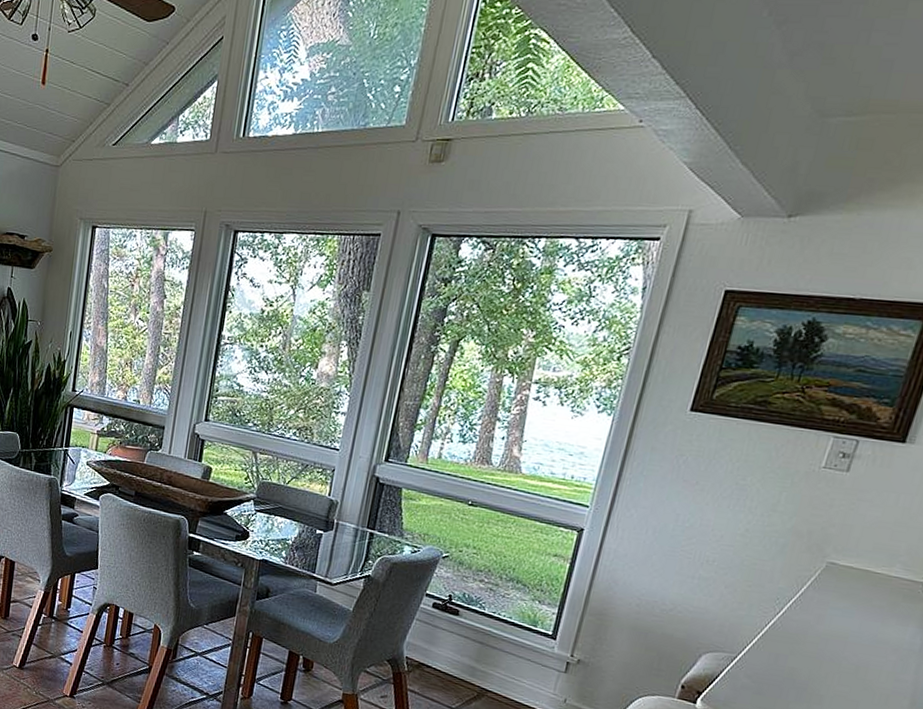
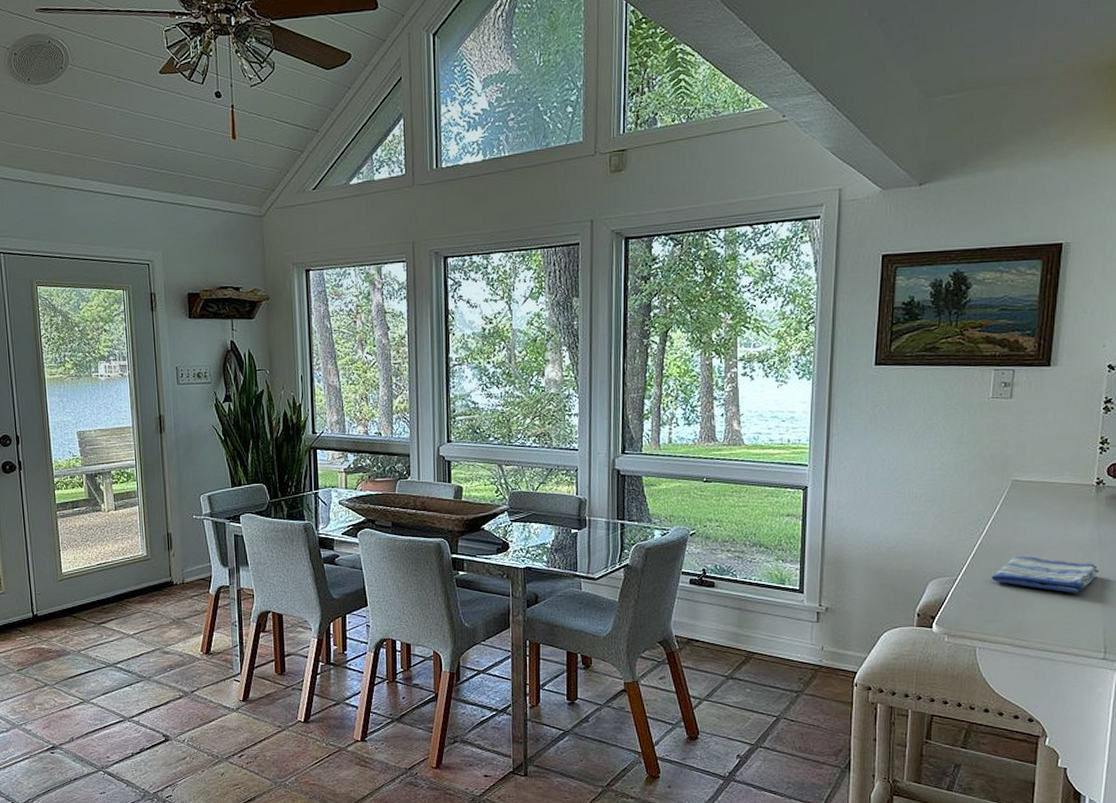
dish towel: none [778,645,914,700] -> present [991,555,1100,594]

